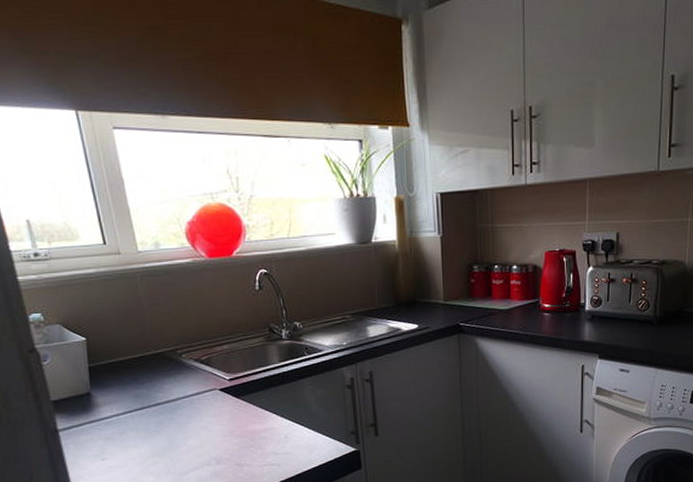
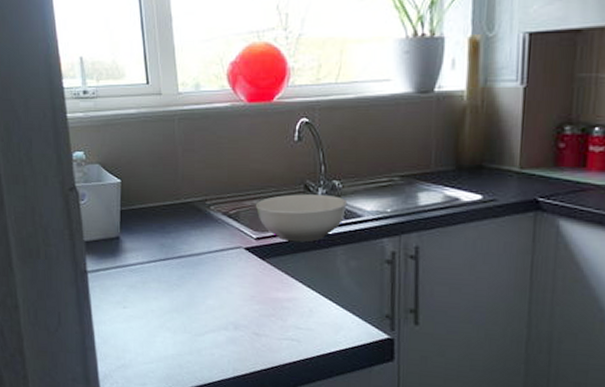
bowl: none [225,335,309,379] -> present [255,194,348,243]

